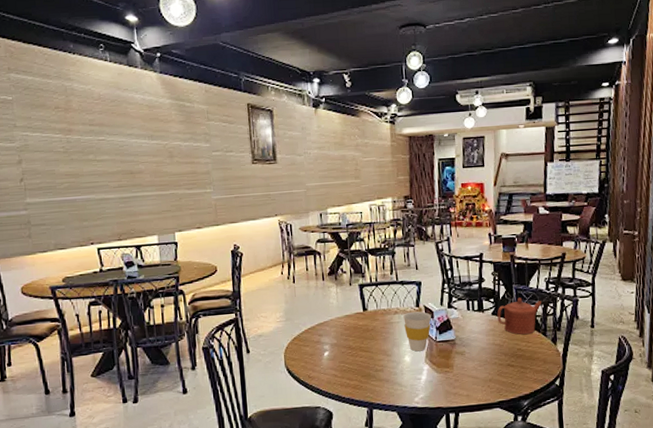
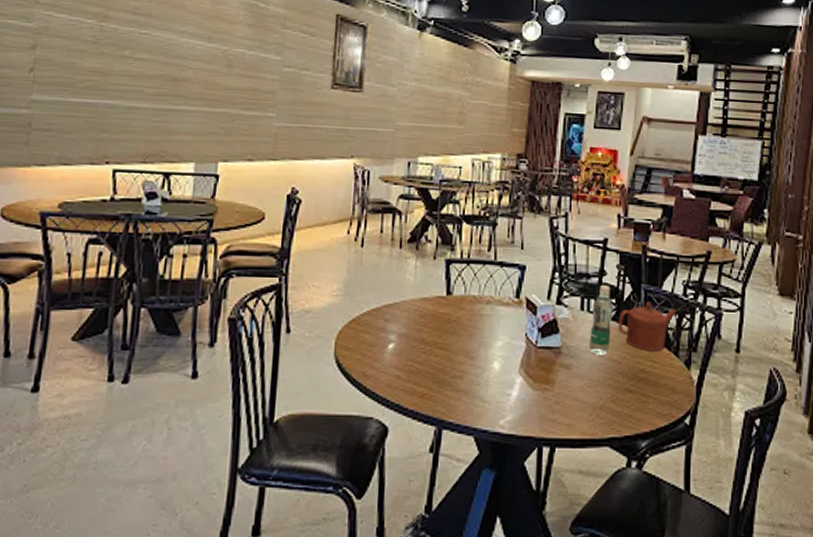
cup: present [403,311,432,352] -> none [497,304,535,358]
bottle: none [476,289,493,342] -> present [590,285,613,355]

